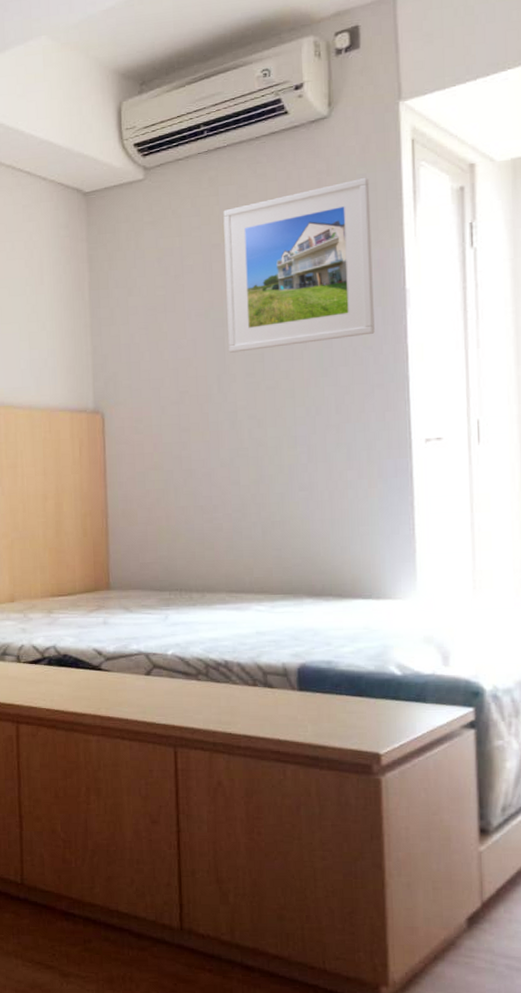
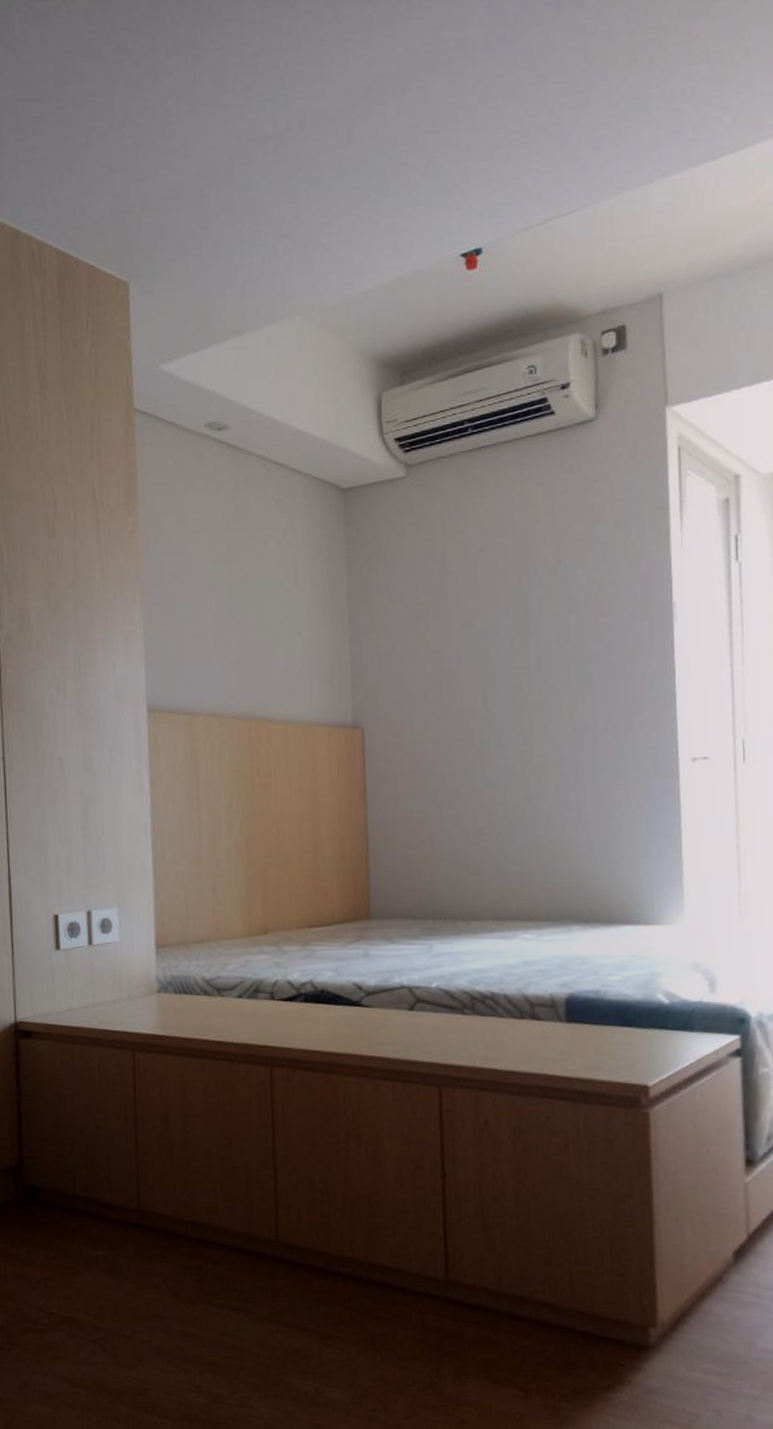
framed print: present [223,178,375,353] -> none [488,485,642,665]

